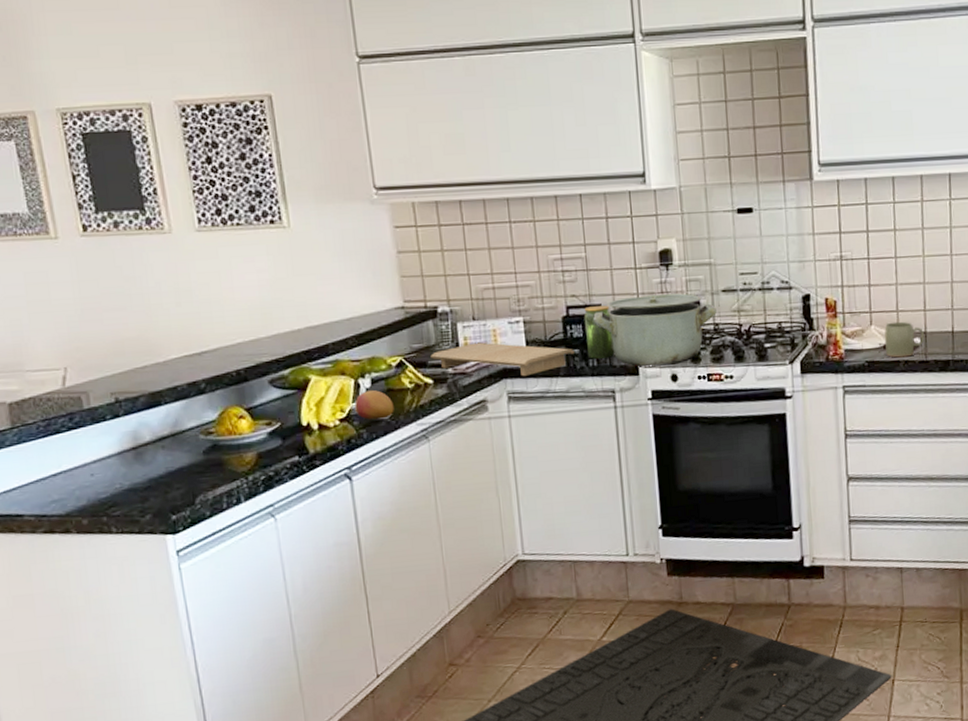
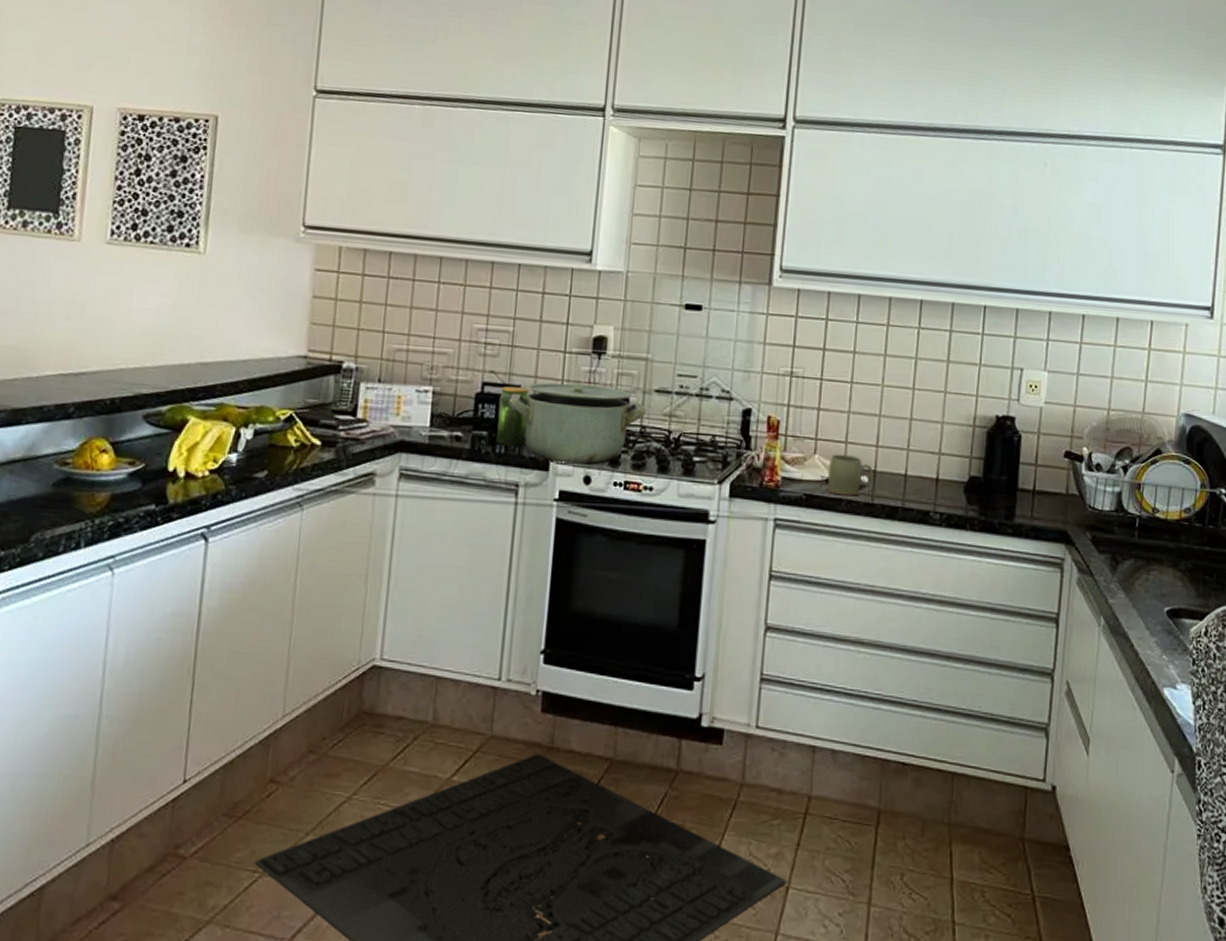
fruit: present [354,389,394,420] -> none [229,442,273,477]
cutting board: present [431,342,574,377] -> none [324,407,482,454]

